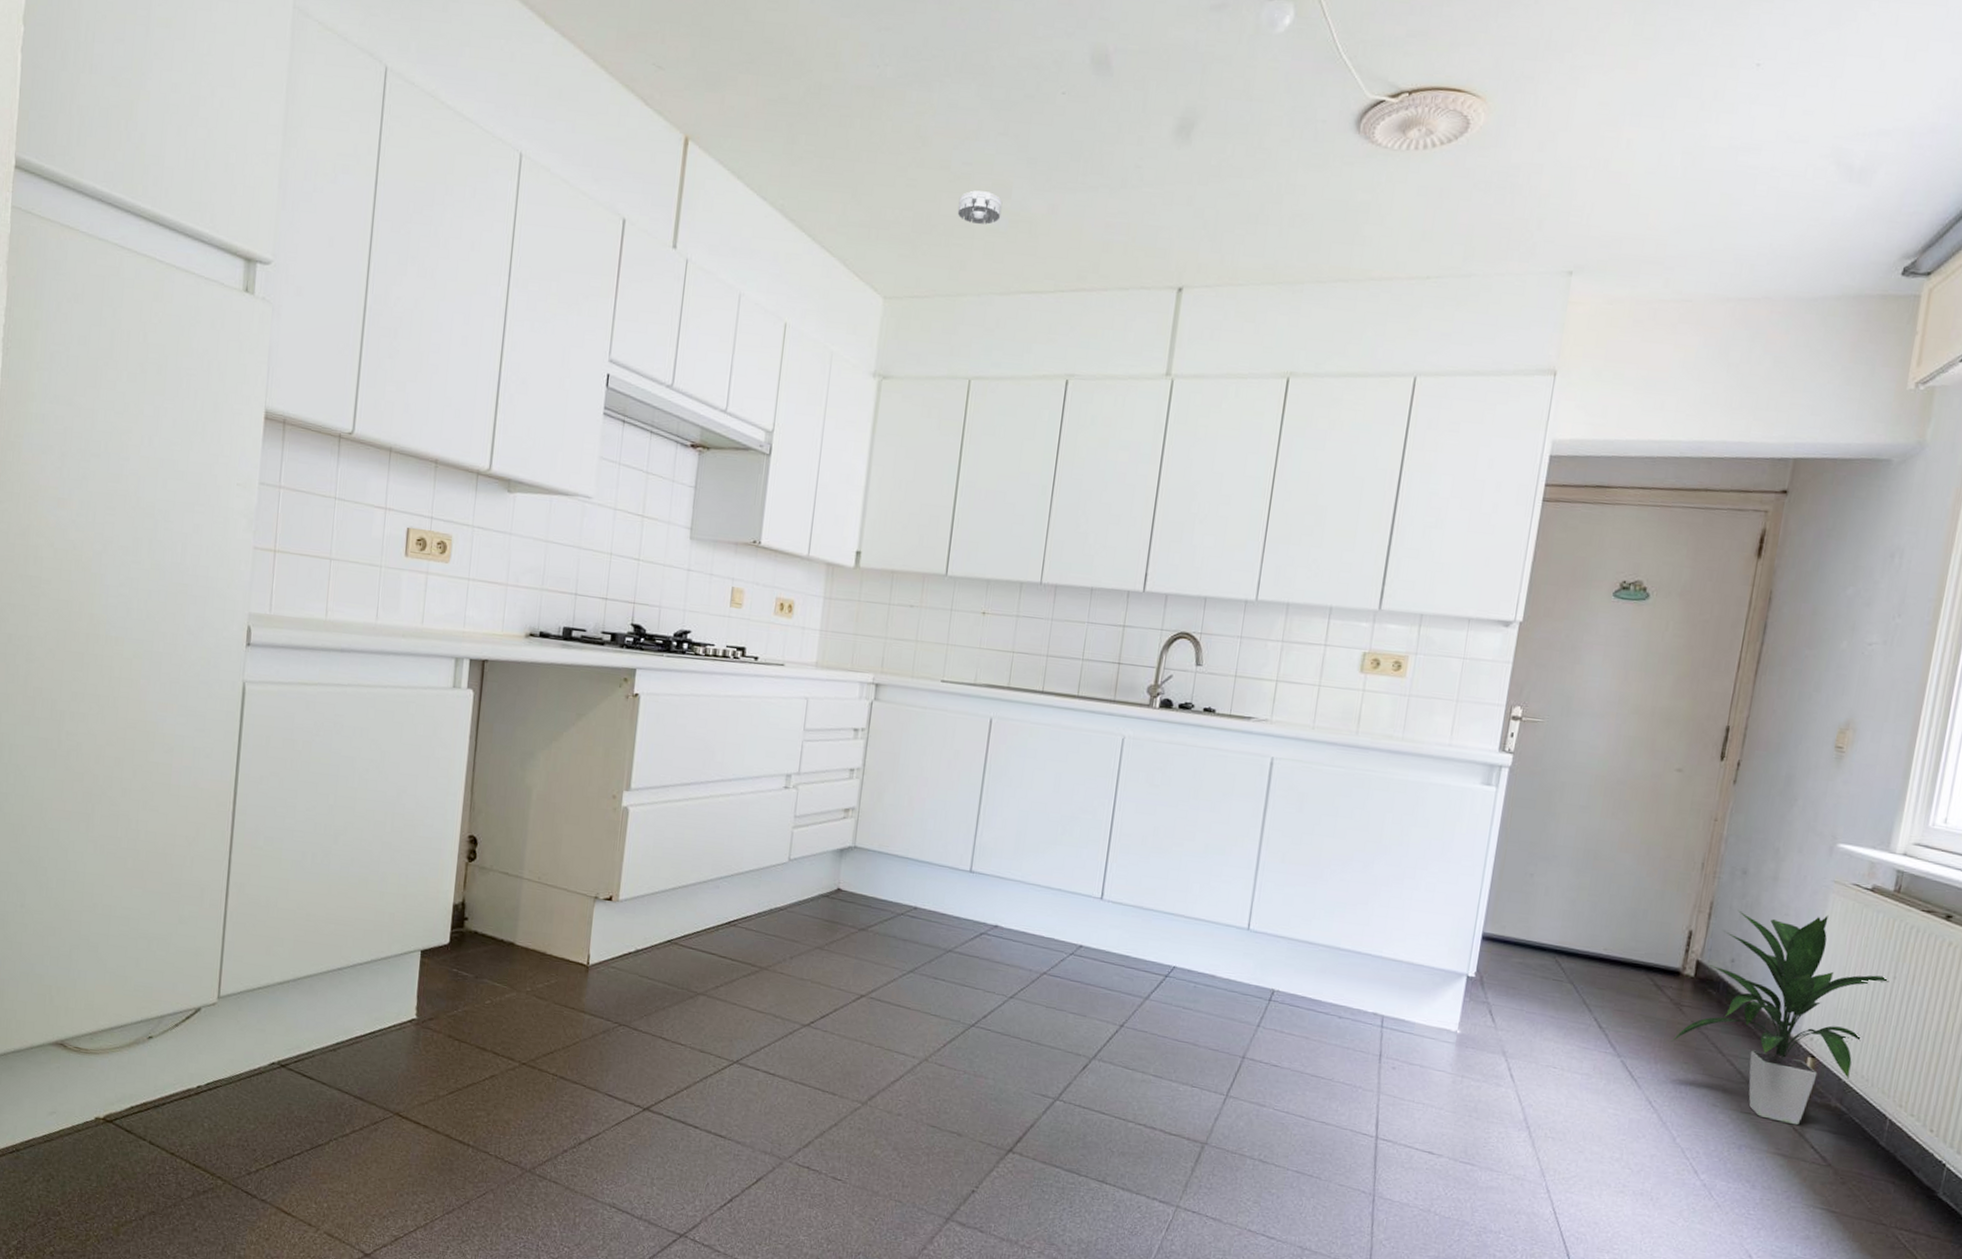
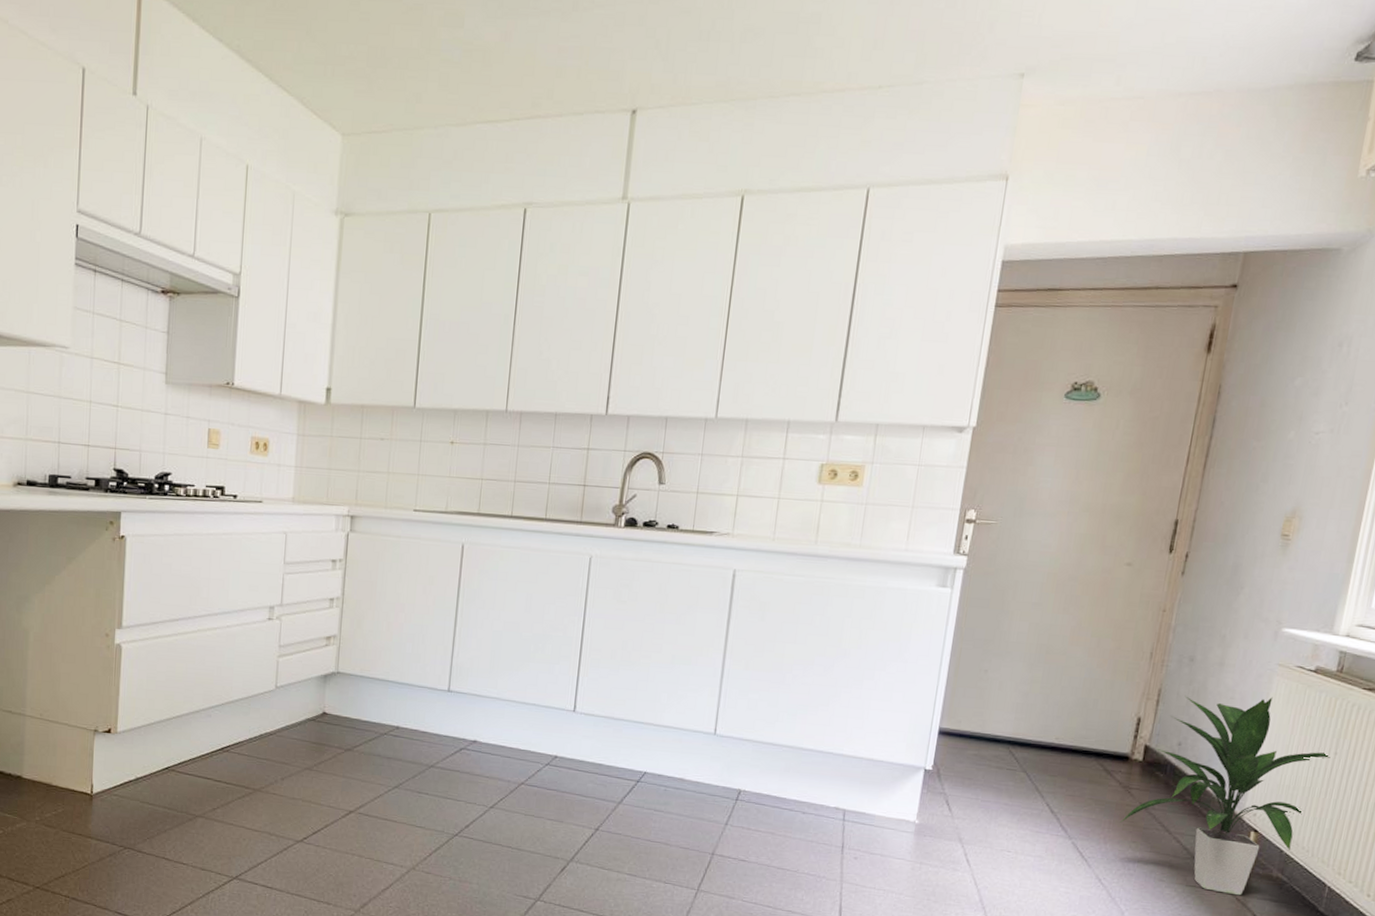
smoke detector: present [957,190,1003,225] -> none [411,21,456,56]

